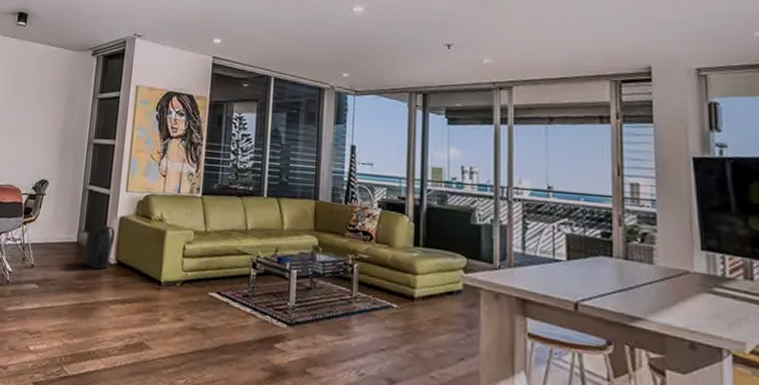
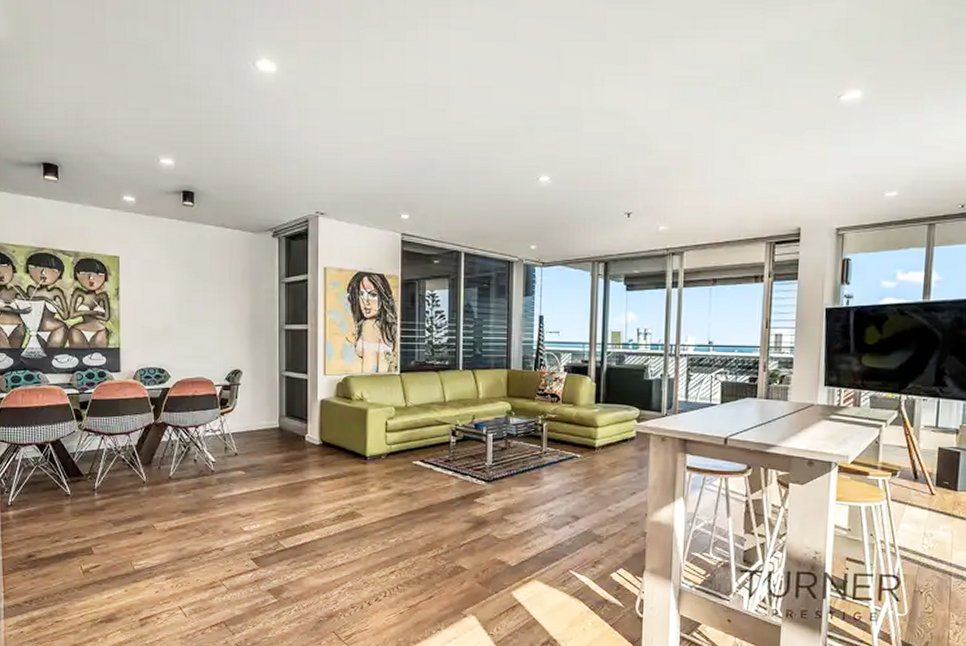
backpack: present [83,224,116,270] -> none [288,408,320,451]

